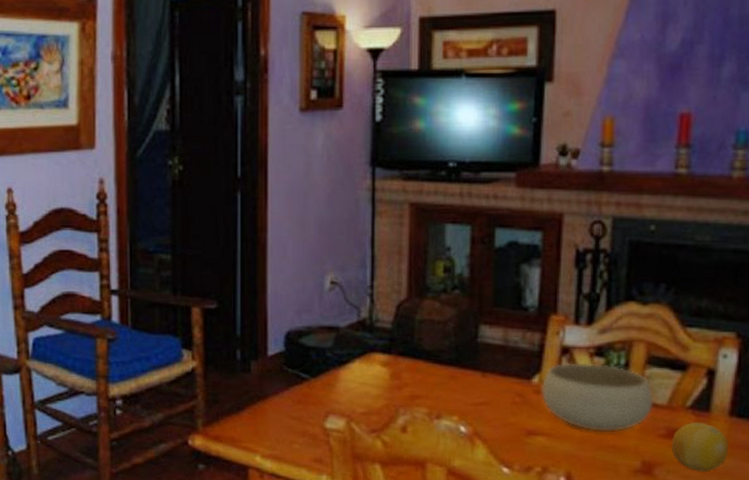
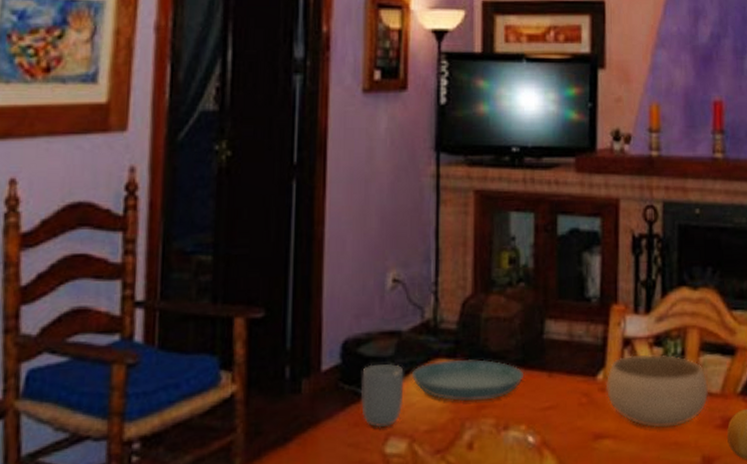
cup: none [303,353,342,407] -> present [361,364,404,428]
saucer: none [350,355,456,392] -> present [412,359,523,402]

